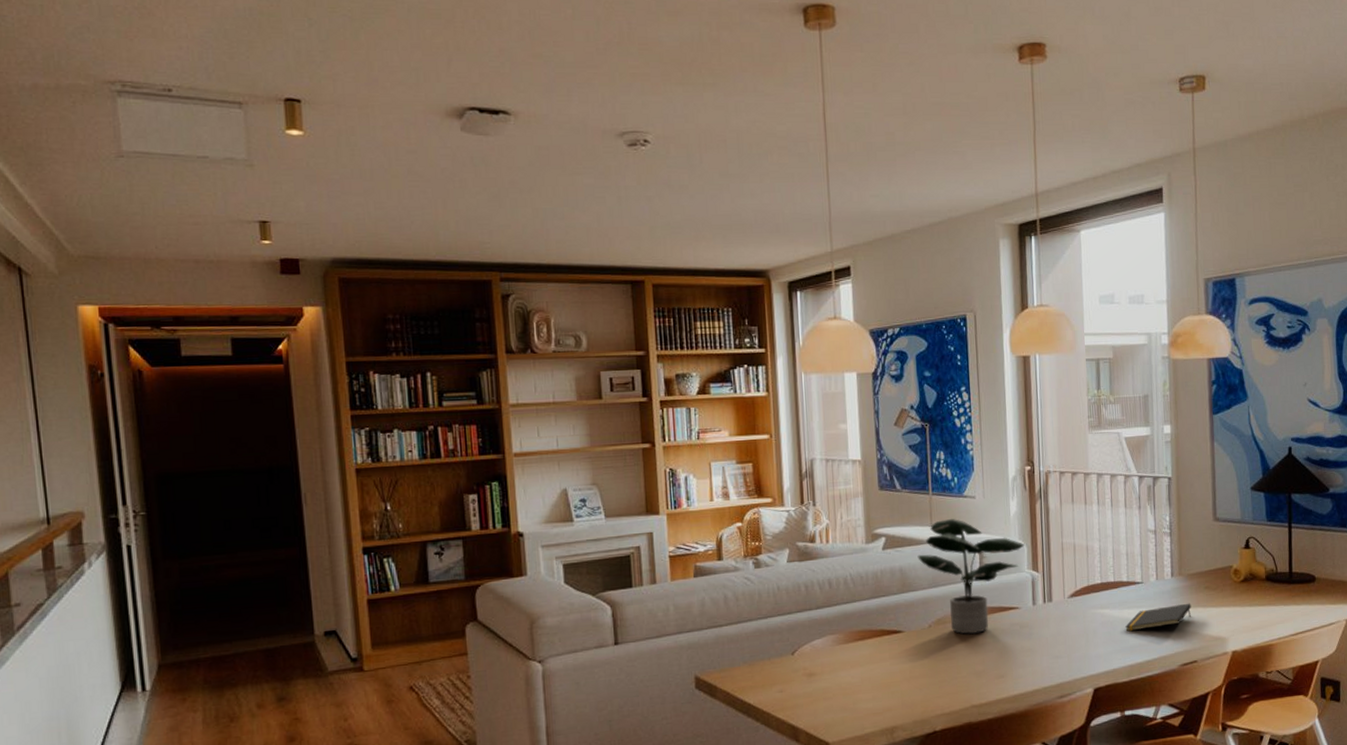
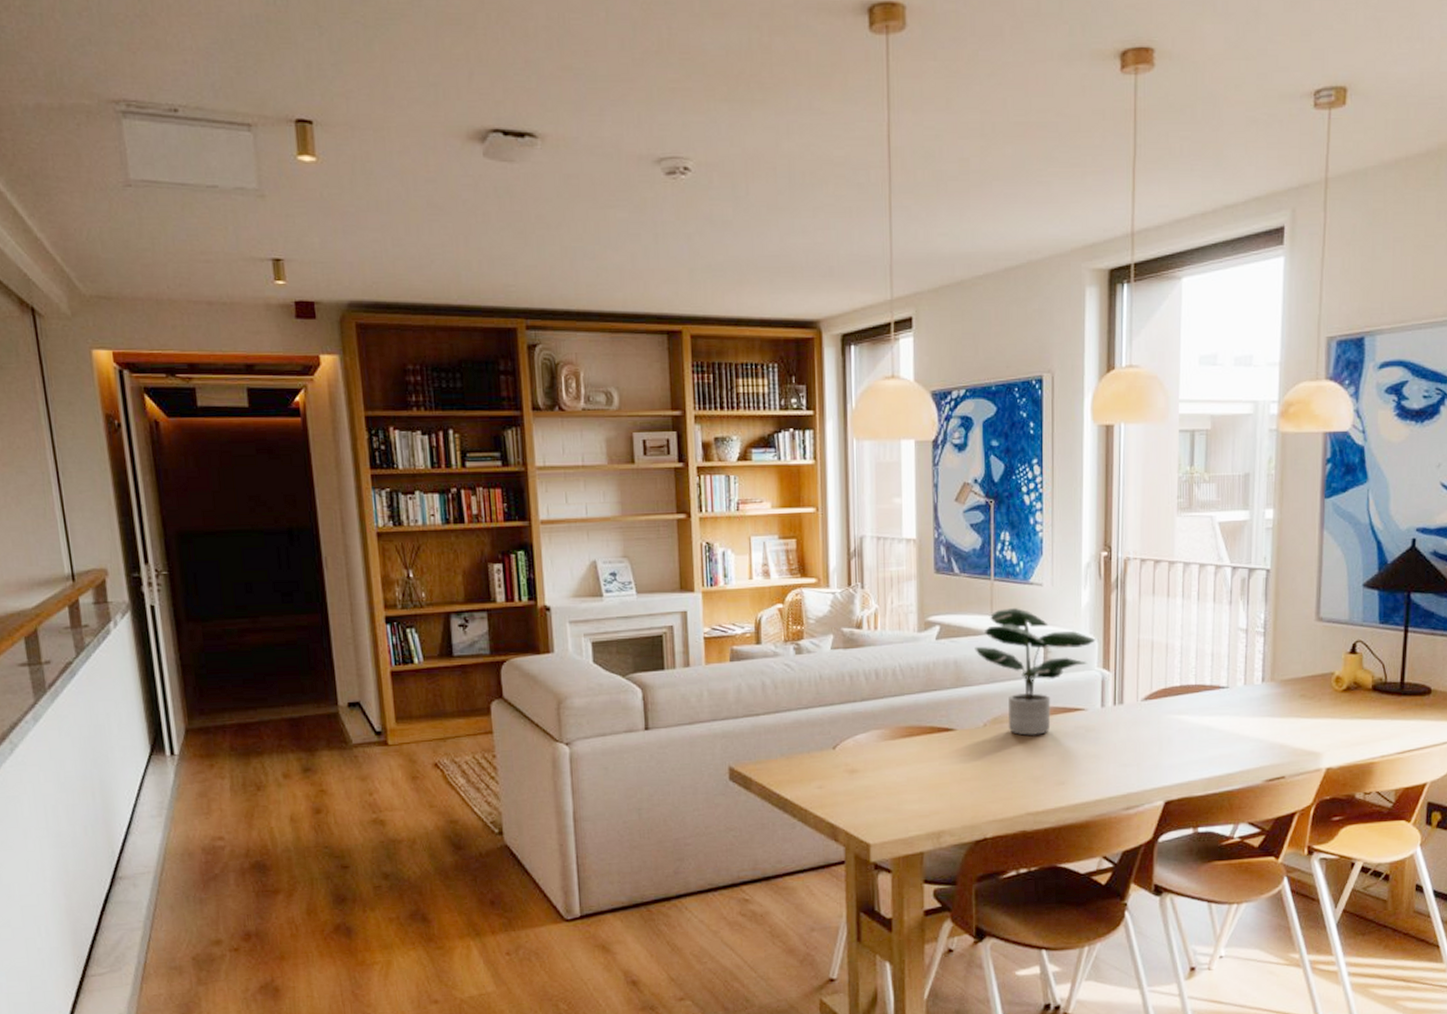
notepad: present [1125,603,1192,632] -> none [1205,712,1283,741]

